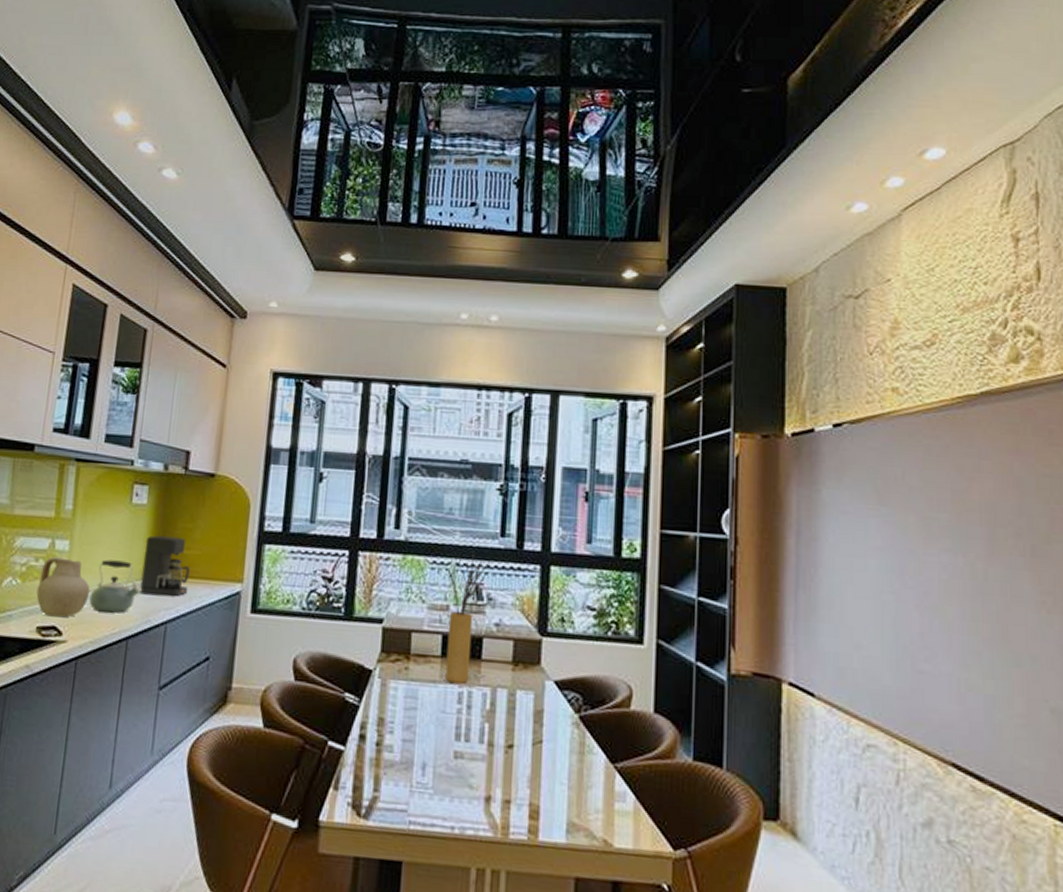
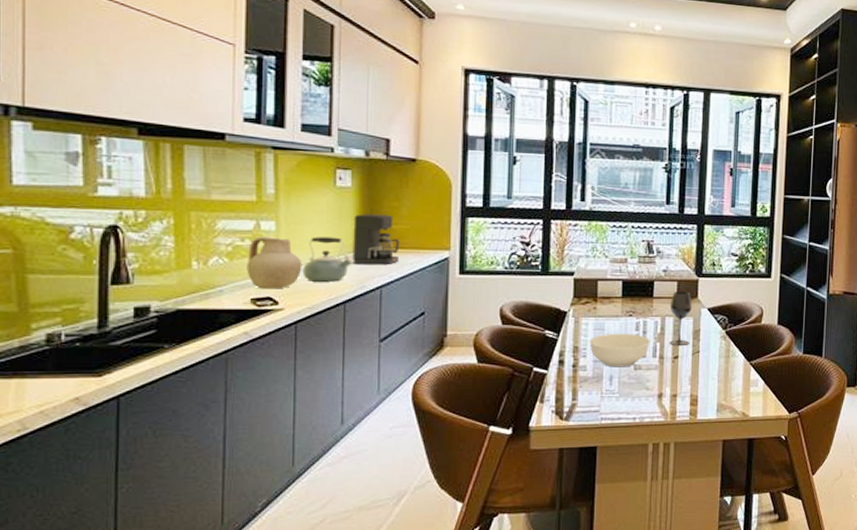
bowl: none [398,704,477,753] -> present [589,333,651,368]
vase: present [445,553,491,685] -> none [625,218,659,317]
wineglass: none [501,654,533,732] -> present [669,291,692,346]

